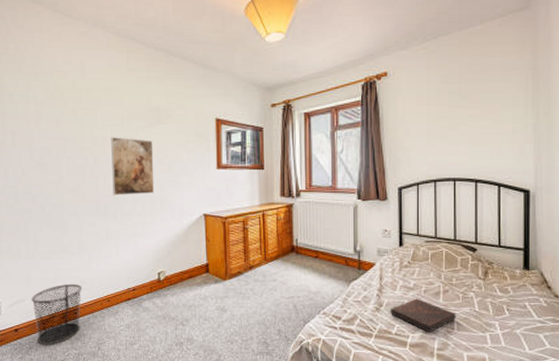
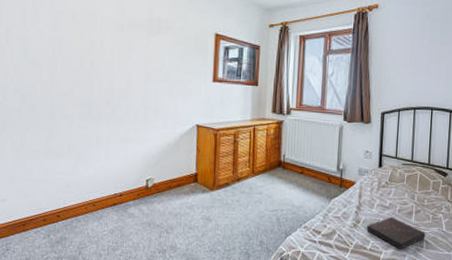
waste bin: present [31,283,83,346] -> none [12,185,68,248]
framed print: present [111,137,155,196] -> none [107,43,152,101]

